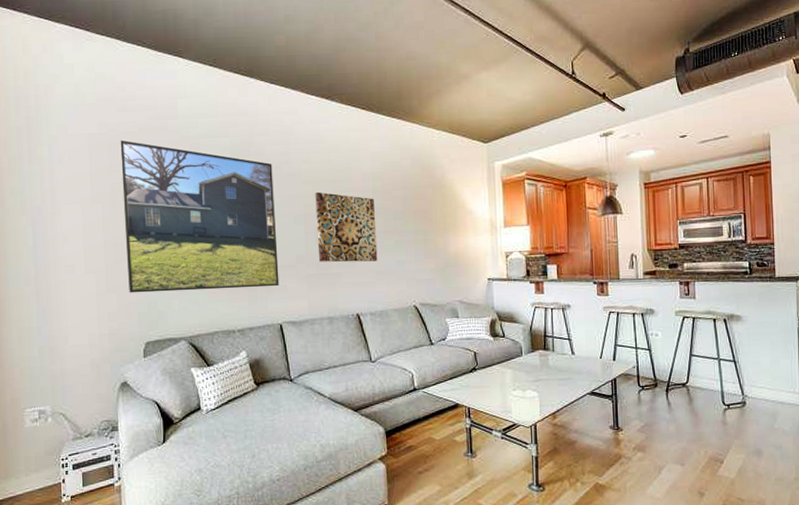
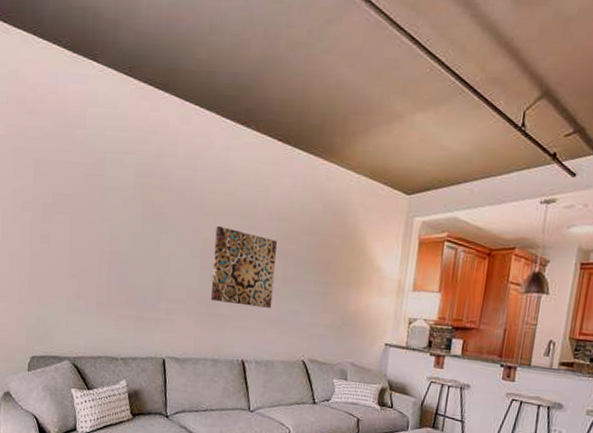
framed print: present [120,139,280,293] -> none [20,145,176,320]

